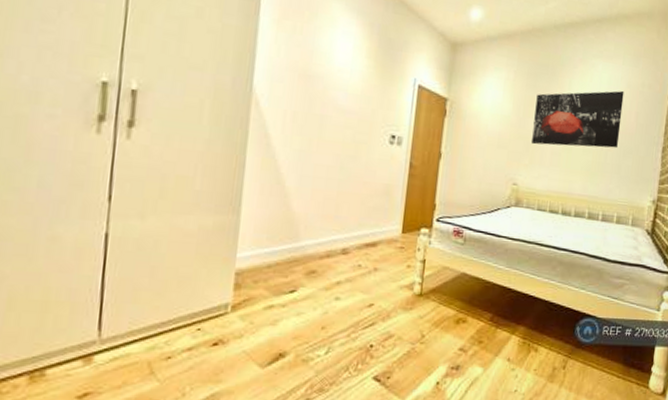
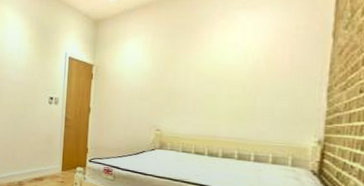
wall art: present [532,90,624,149] -> none [173,36,274,95]

